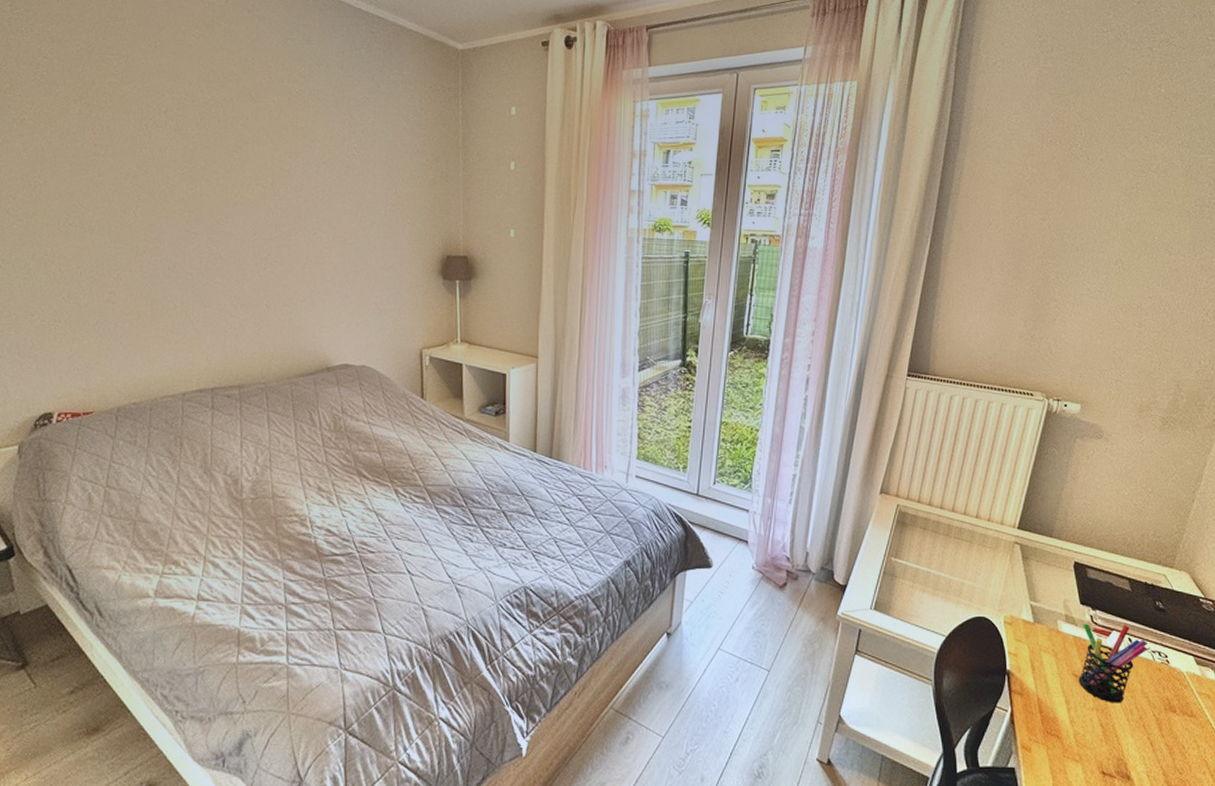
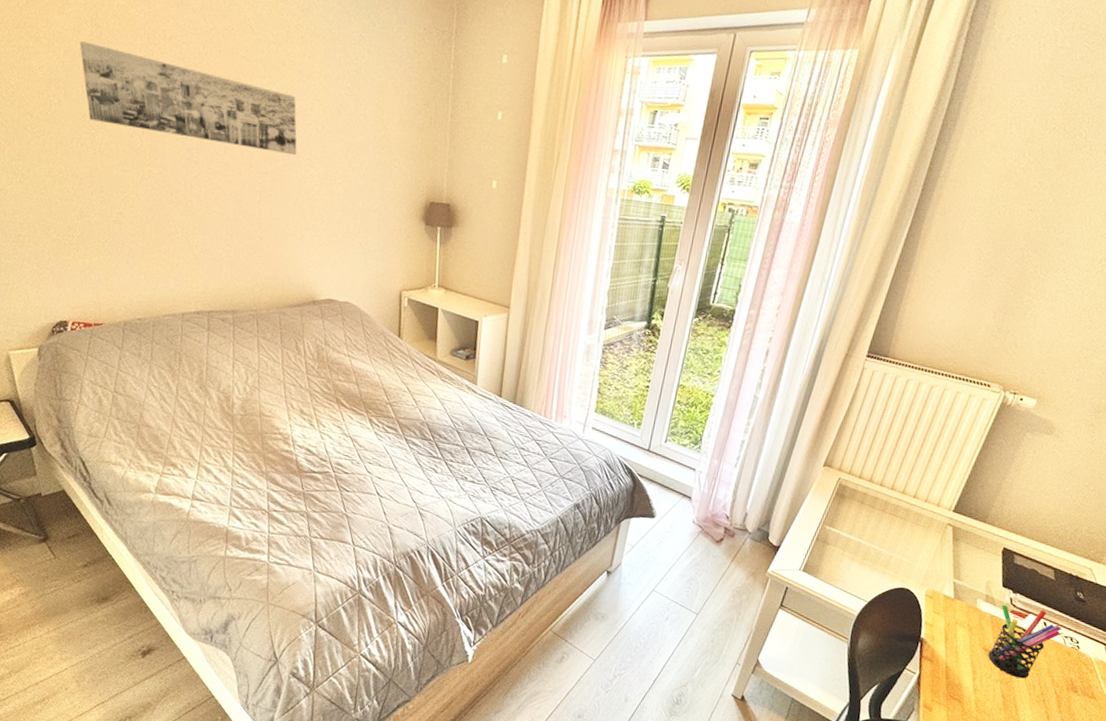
wall art: none [68,120,303,219] -> present [79,41,297,156]

